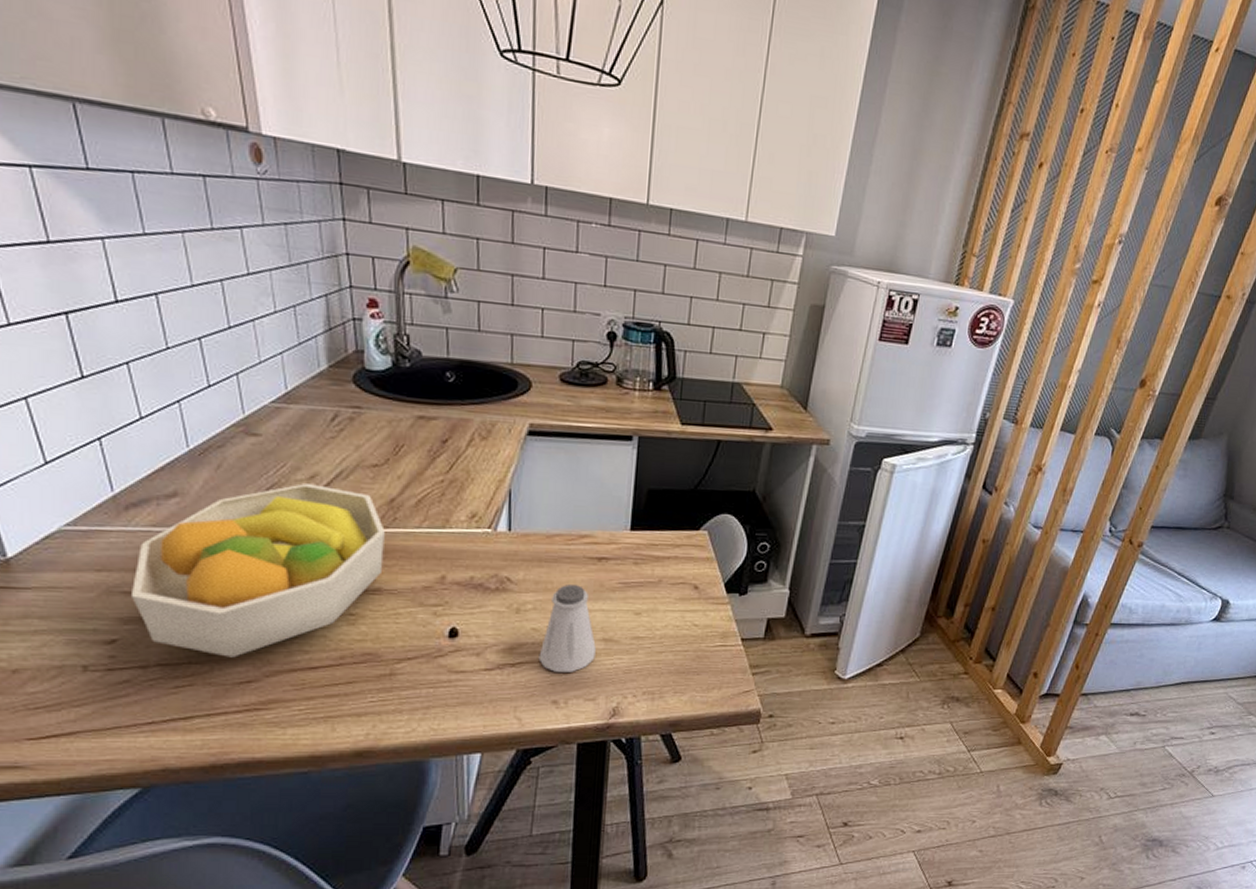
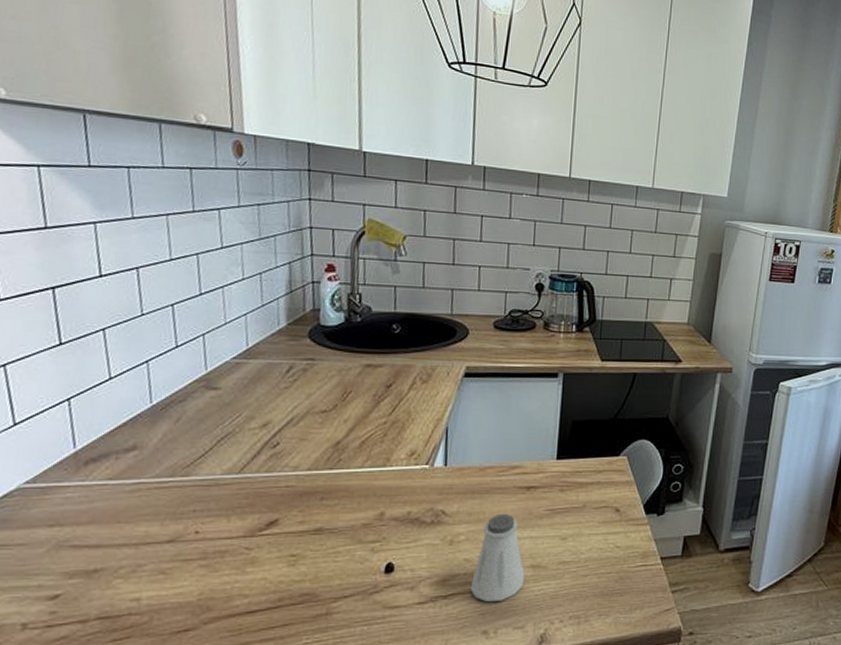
fruit bowl: present [132,483,385,658] -> none [80,432,330,606]

